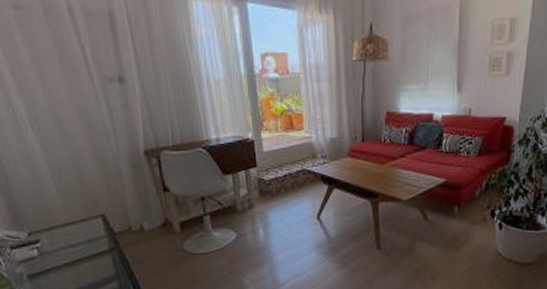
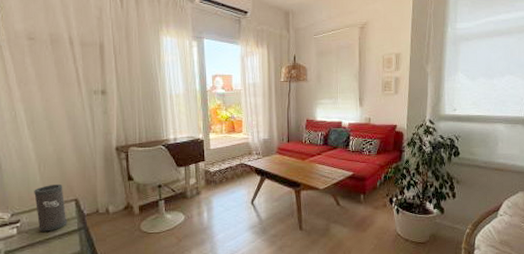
speaker: none [51,196,96,253] -> present [34,183,68,232]

